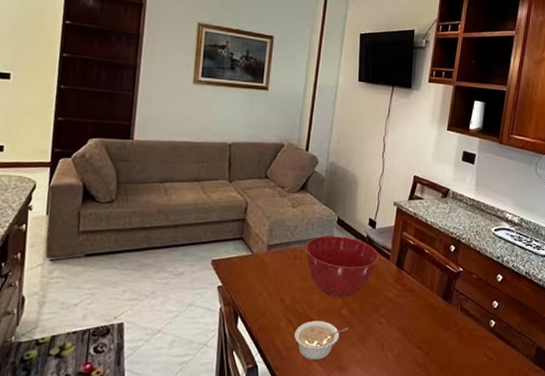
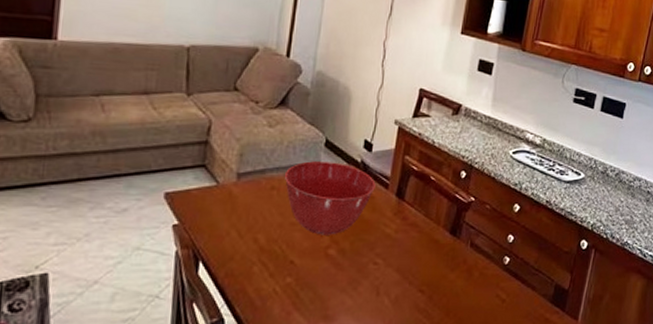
legume: present [294,321,349,360] -> none [270,263,337,310]

